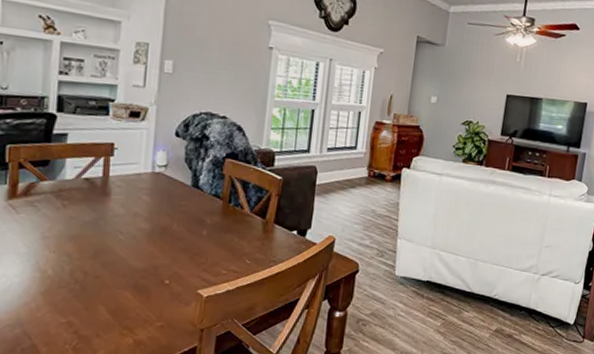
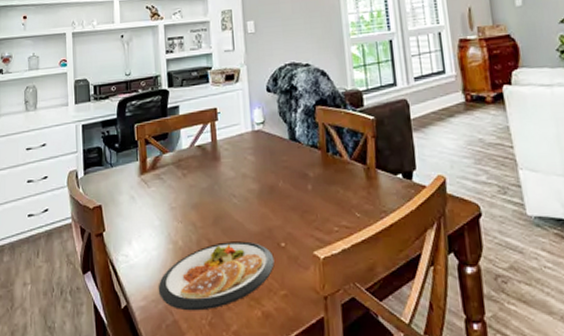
dish: none [16,275,155,337] -> present [158,241,274,311]

